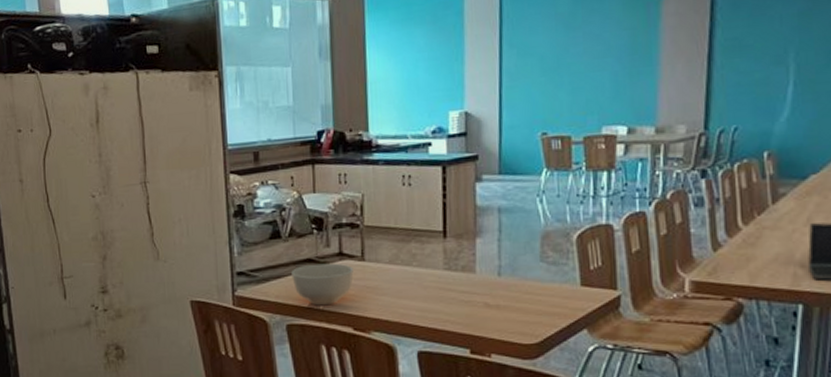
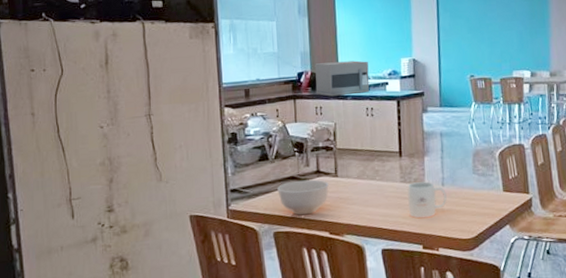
microwave: none [339,115,408,161] -> present [315,60,370,97]
mug: none [452,270,504,316] -> present [407,181,447,219]

